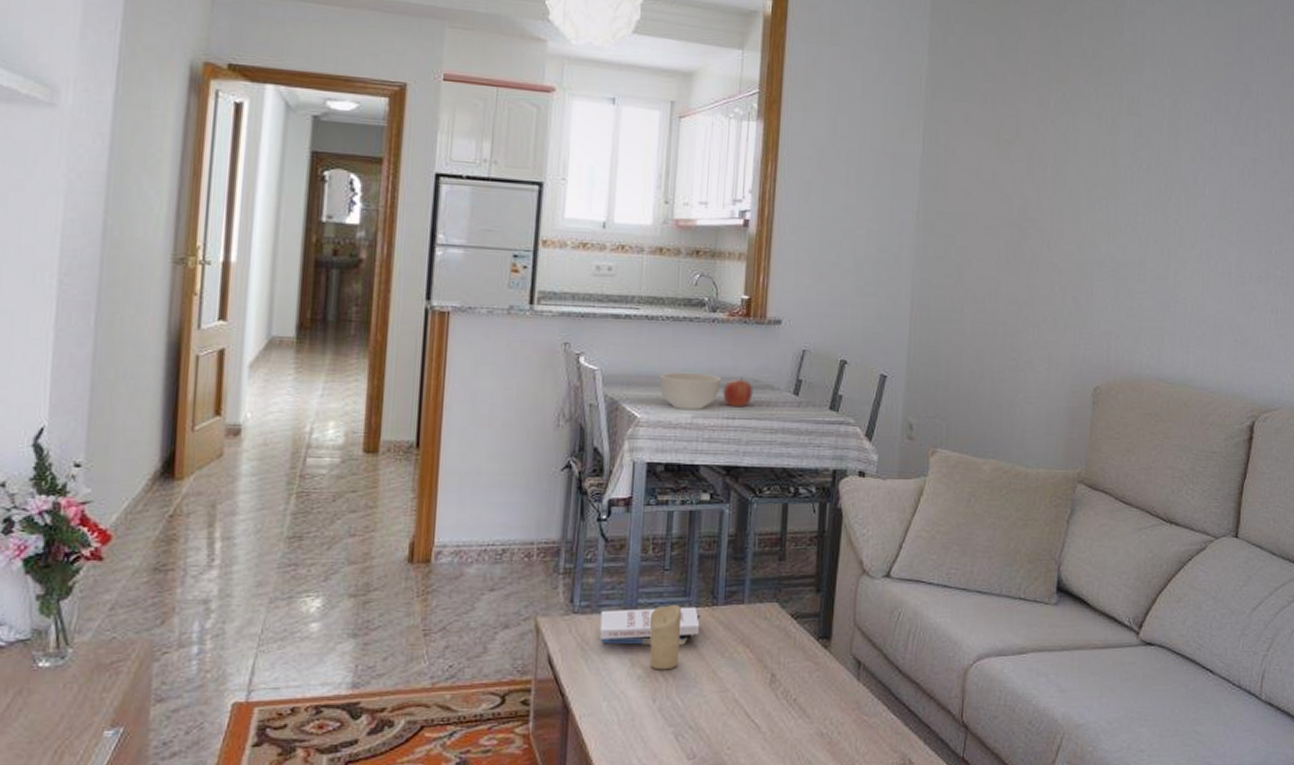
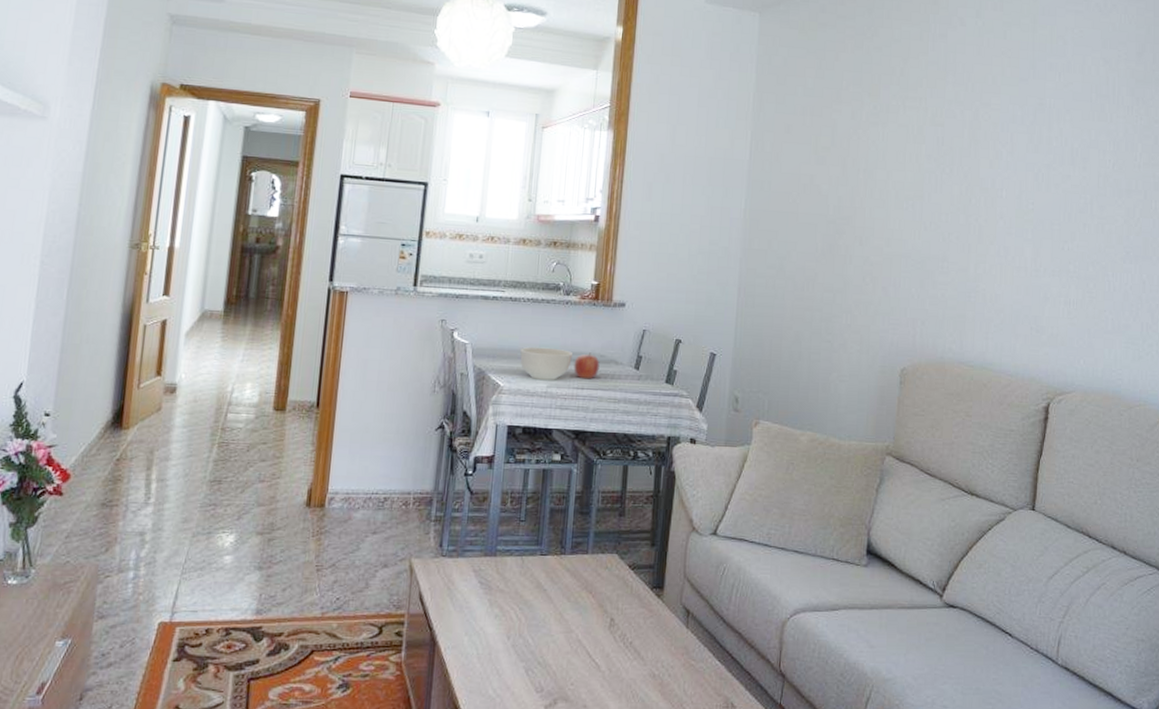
books: present [599,606,700,646] -> none [463,554,550,589]
candle: present [649,605,682,670] -> none [506,552,535,611]

